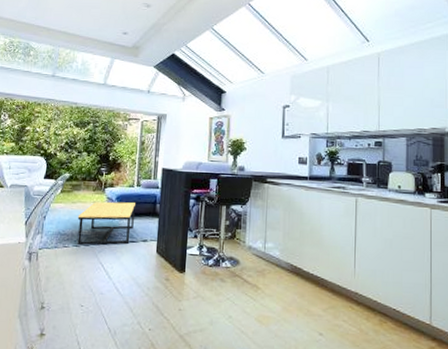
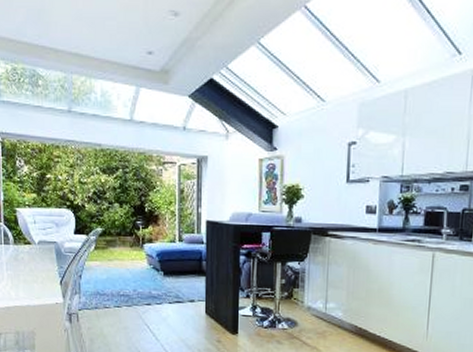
coffee table: present [77,201,135,245] -> none [116,259,178,306]

